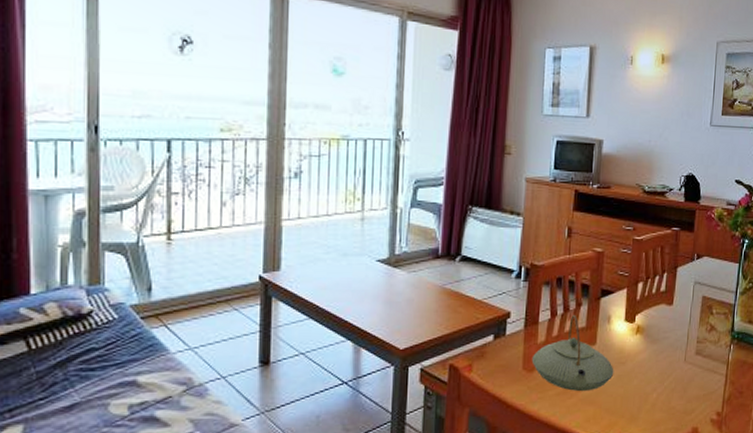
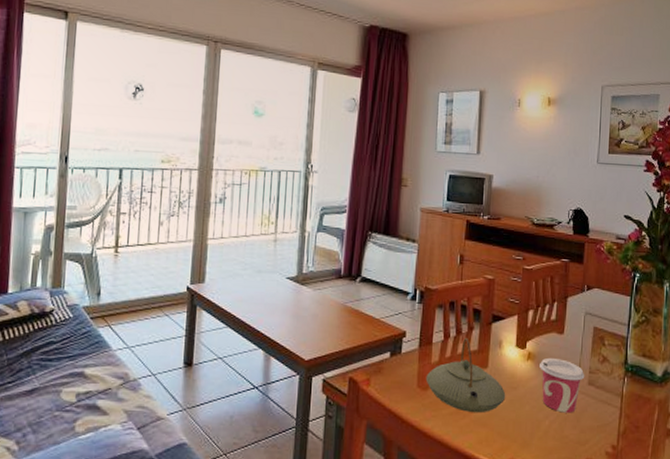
cup: none [648,329,693,384] -> present [540,357,585,413]

